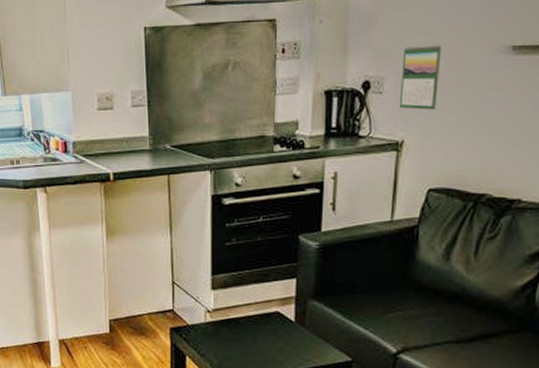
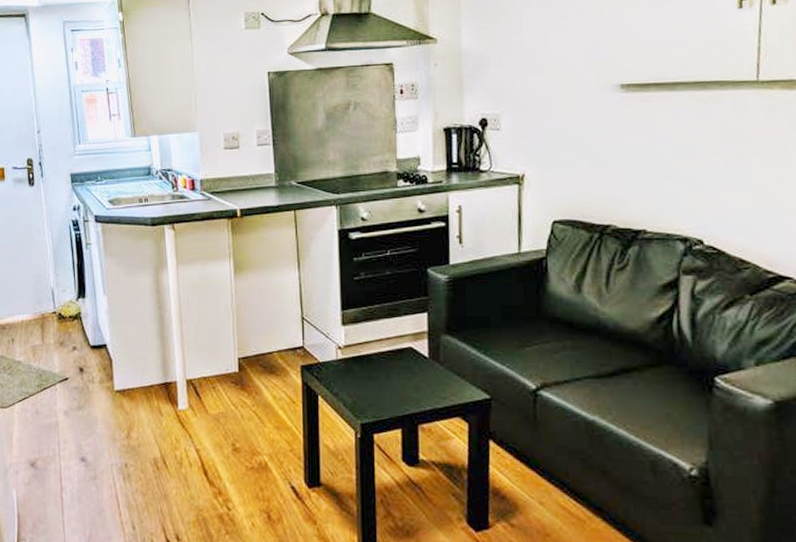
calendar: present [399,44,442,110] -> none [516,84,554,145]

